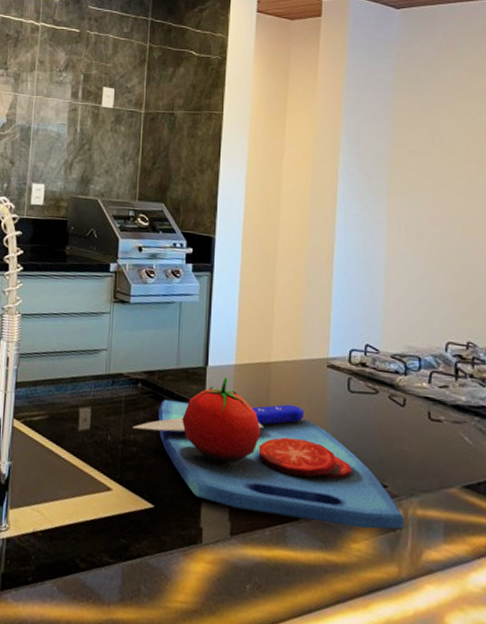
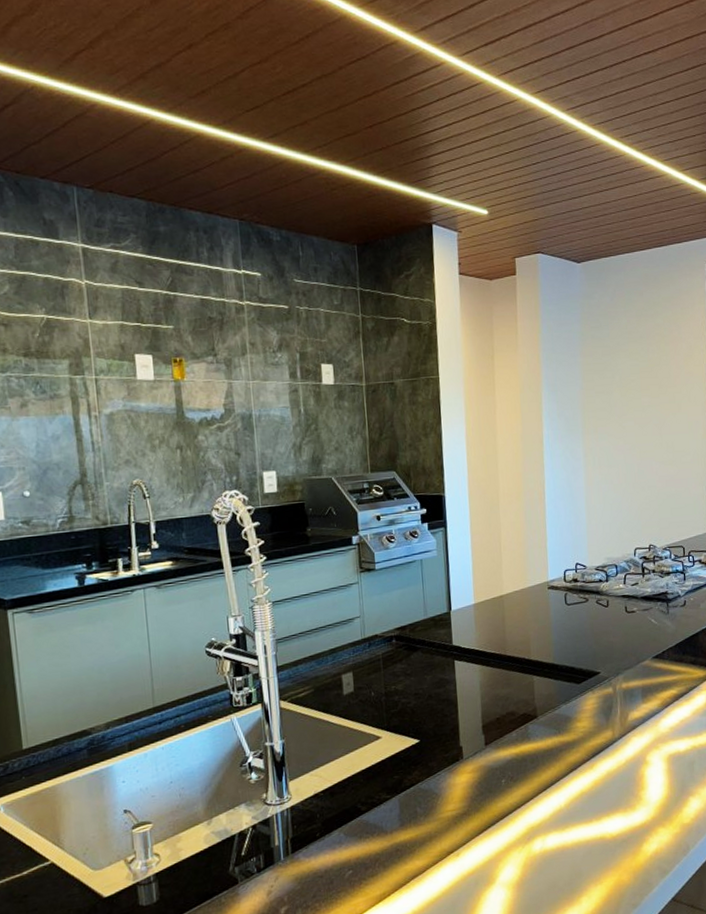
chopping board: present [133,377,404,530] -> none [392,616,614,723]

